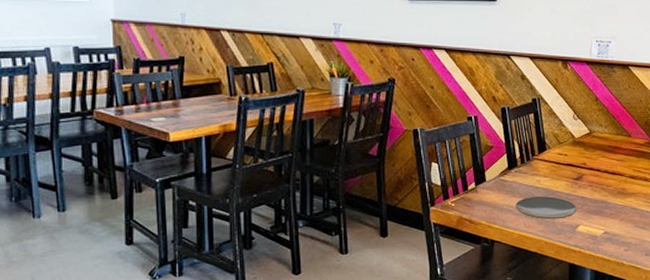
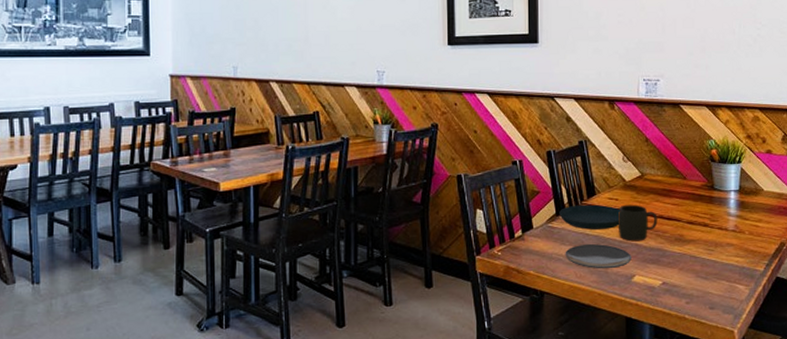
saucer: none [511,159,568,183] -> present [559,204,620,230]
mug: none [565,159,603,195] -> present [617,204,658,242]

